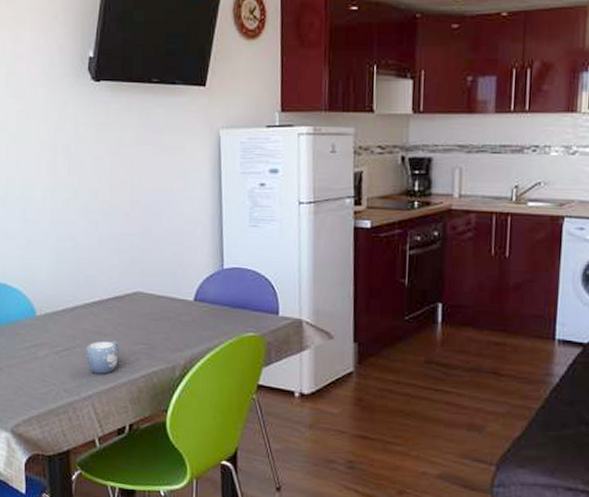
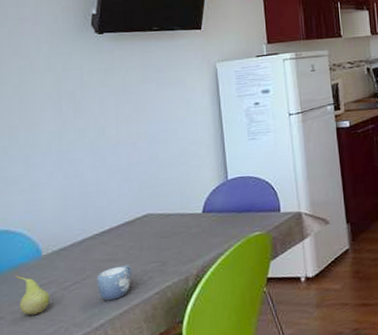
fruit: none [11,331,43,372] -> present [14,275,50,316]

